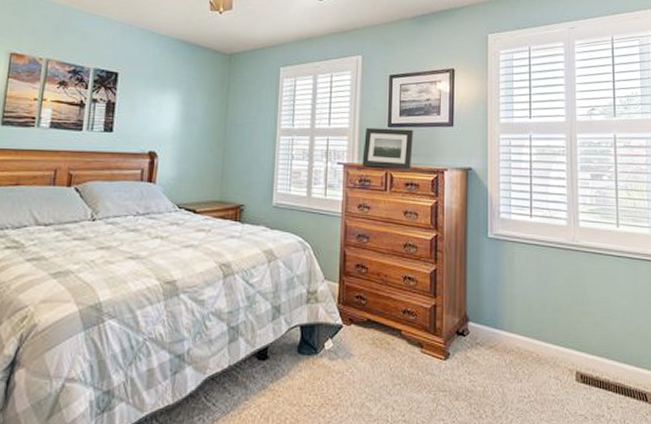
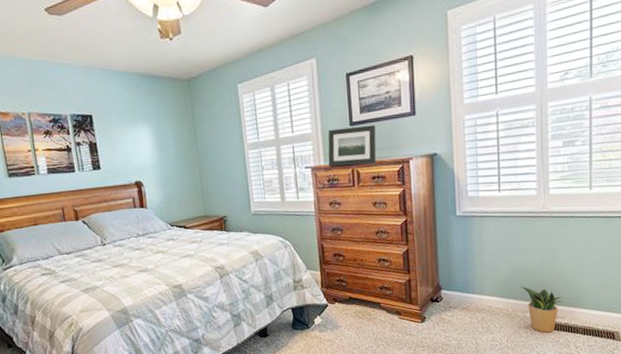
potted plant: none [551,327,594,386] -> present [521,286,563,333]

